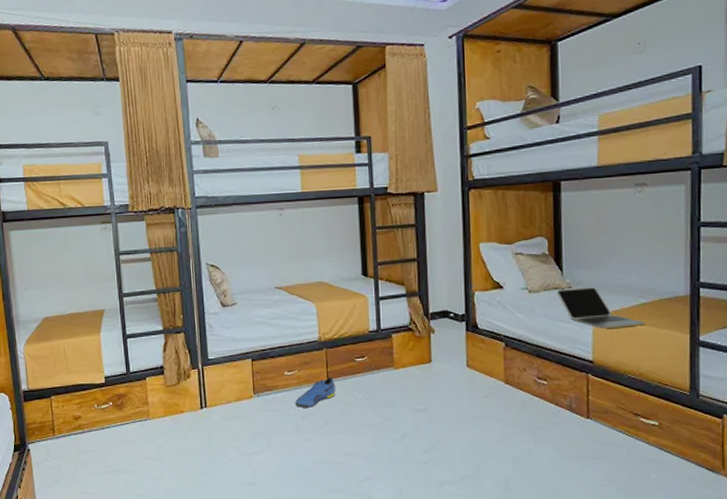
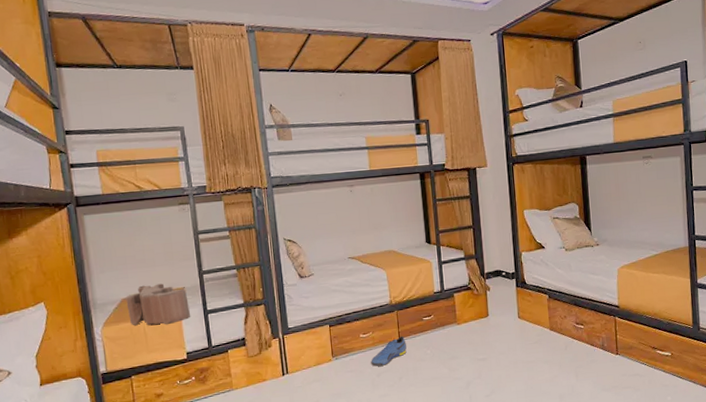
towel: none [47,304,110,347] -> present [126,283,191,325]
laptop: present [556,286,644,330] -> none [587,243,656,279]

